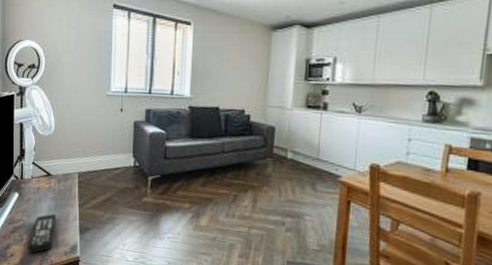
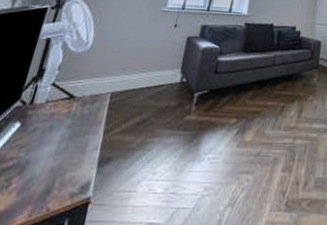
remote control: present [27,213,56,253] -> none [13,144,70,202]

